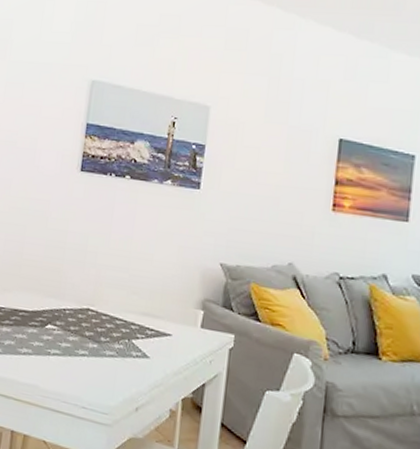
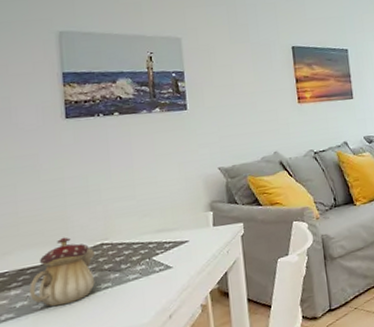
teapot: none [17,290,81,359] -> present [29,237,96,307]

